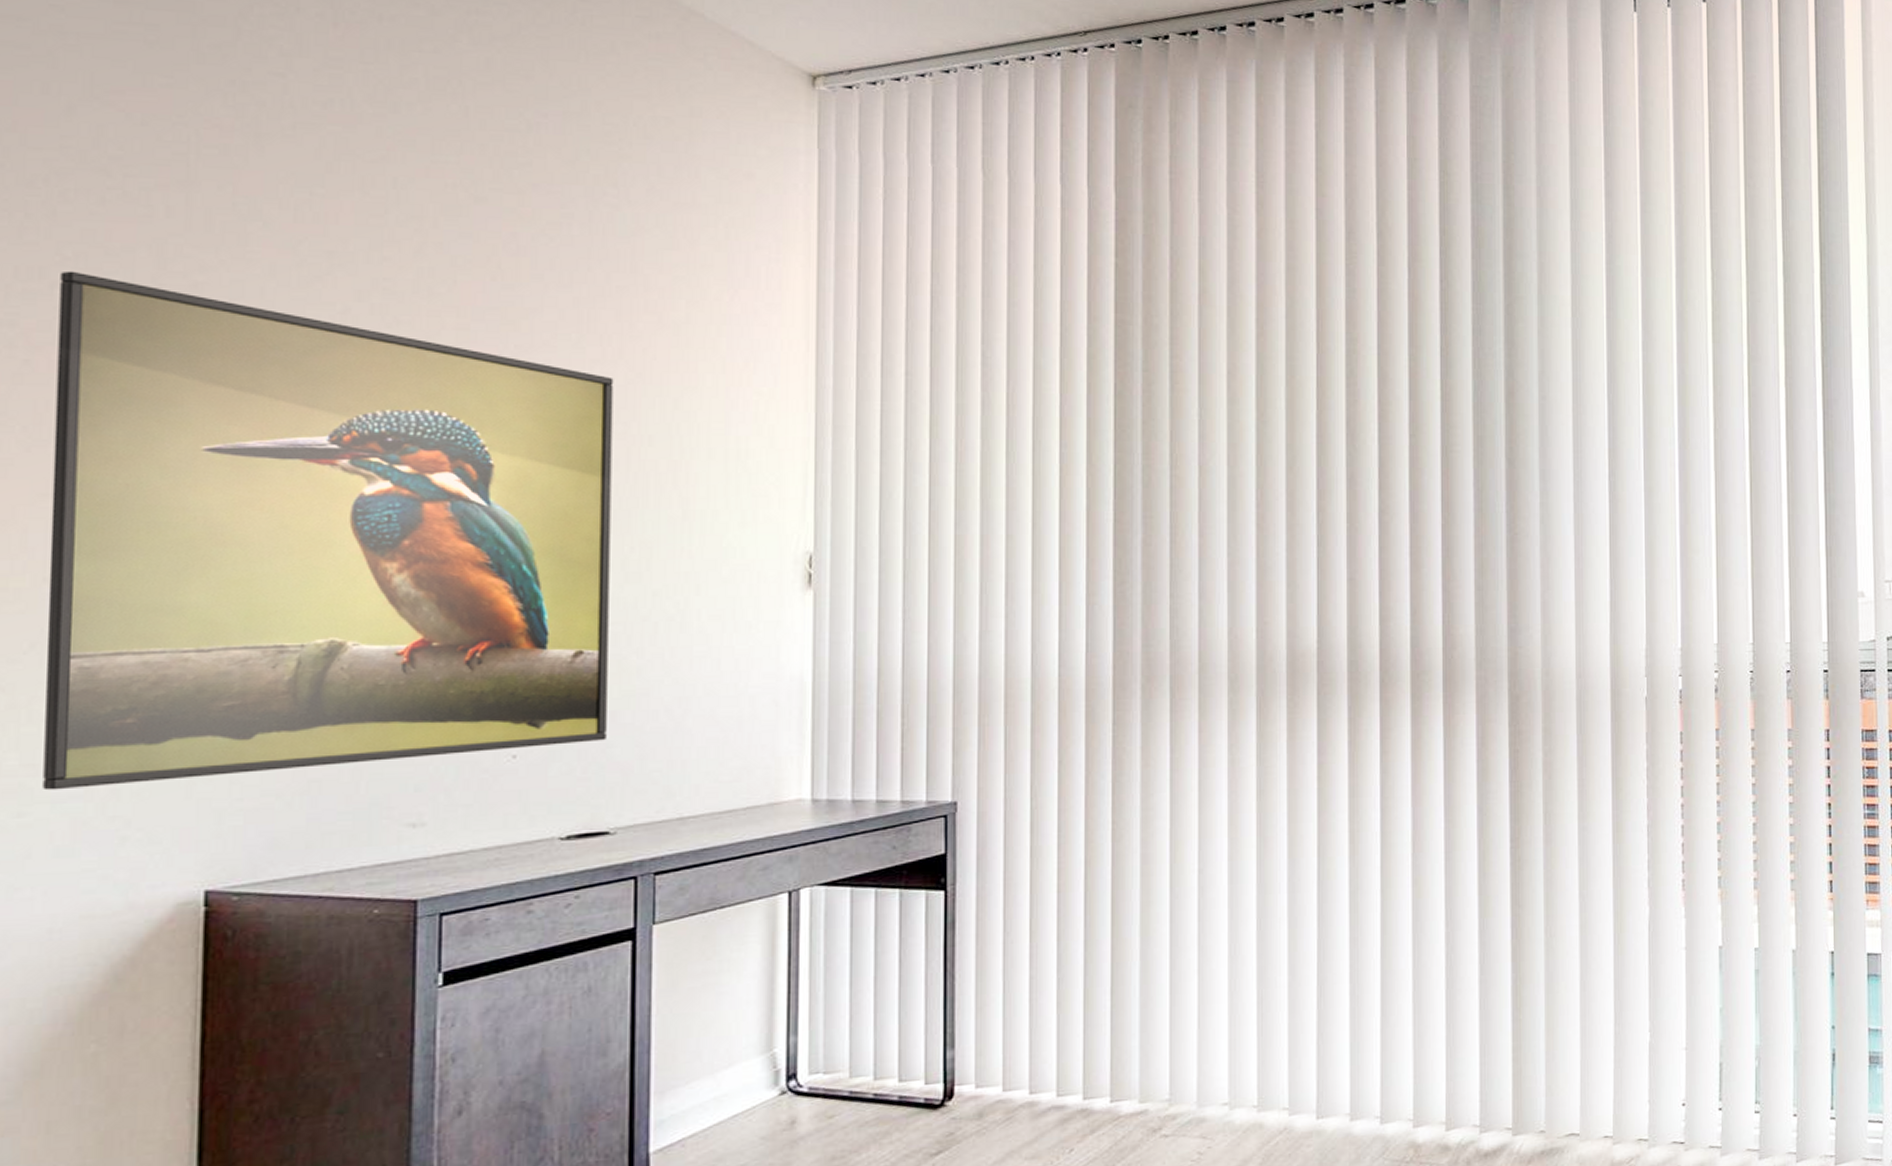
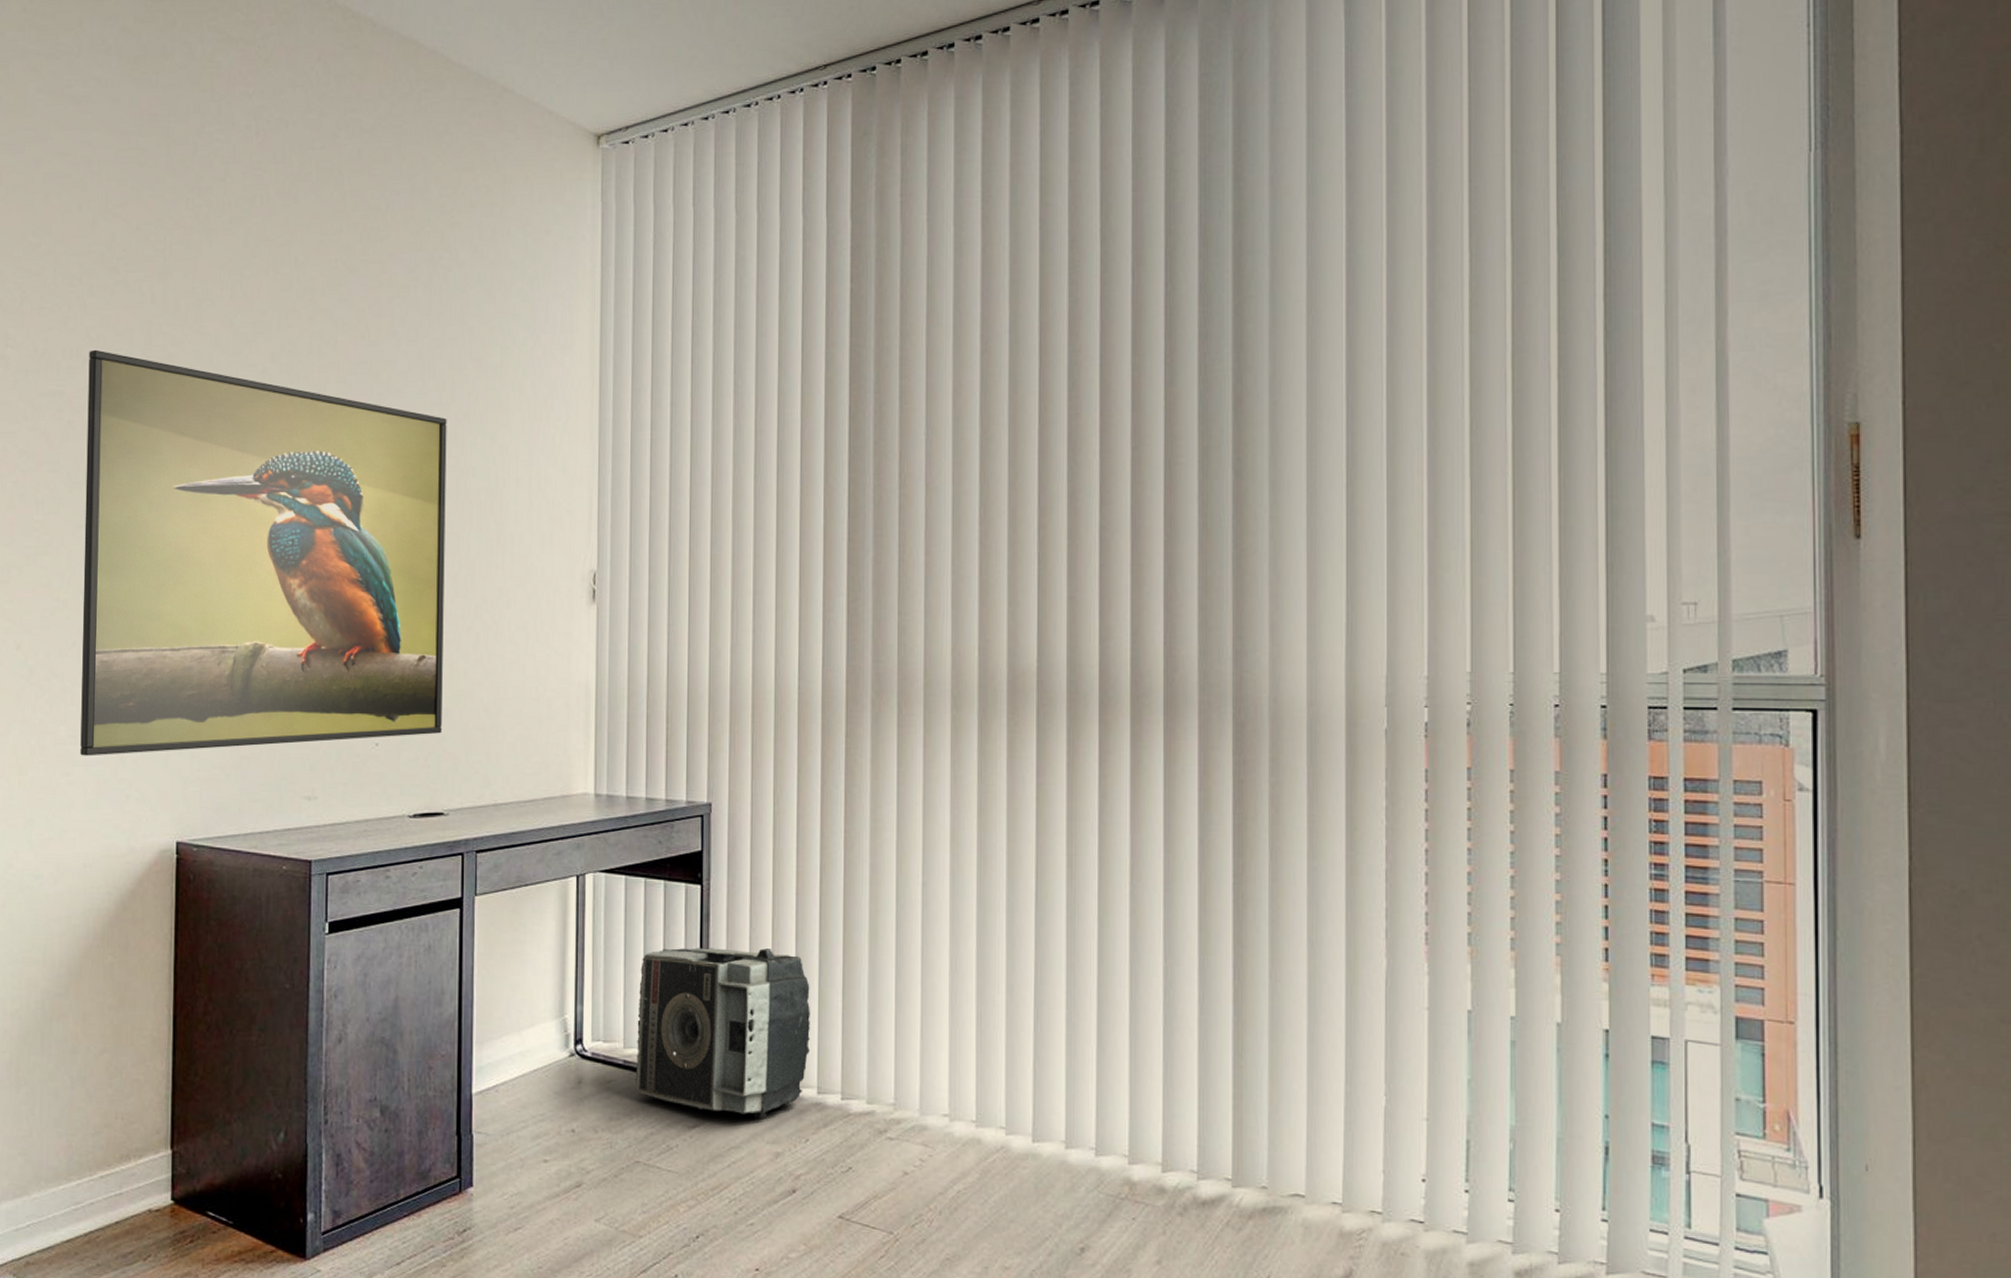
pouch: none [864,952,1074,1136] -> present [635,947,810,1120]

